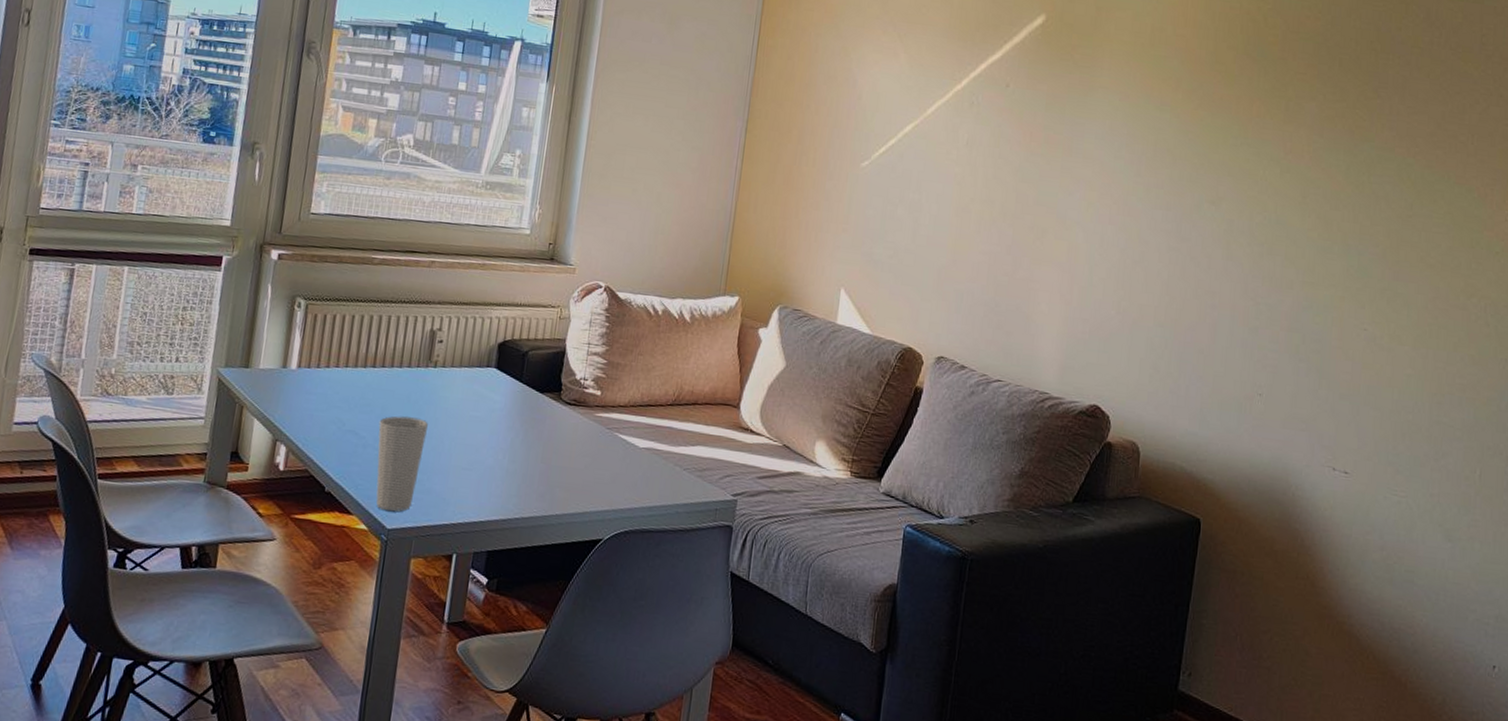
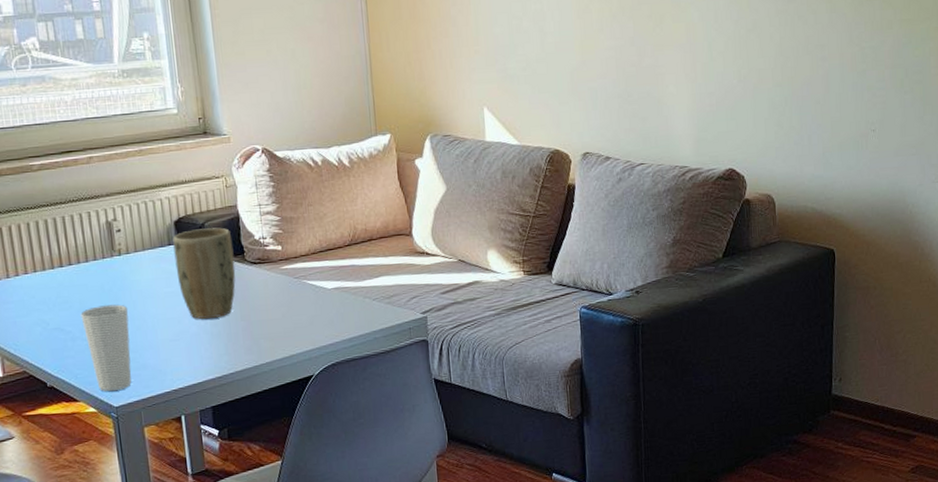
plant pot: none [486,355,553,455] -> present [172,227,236,320]

